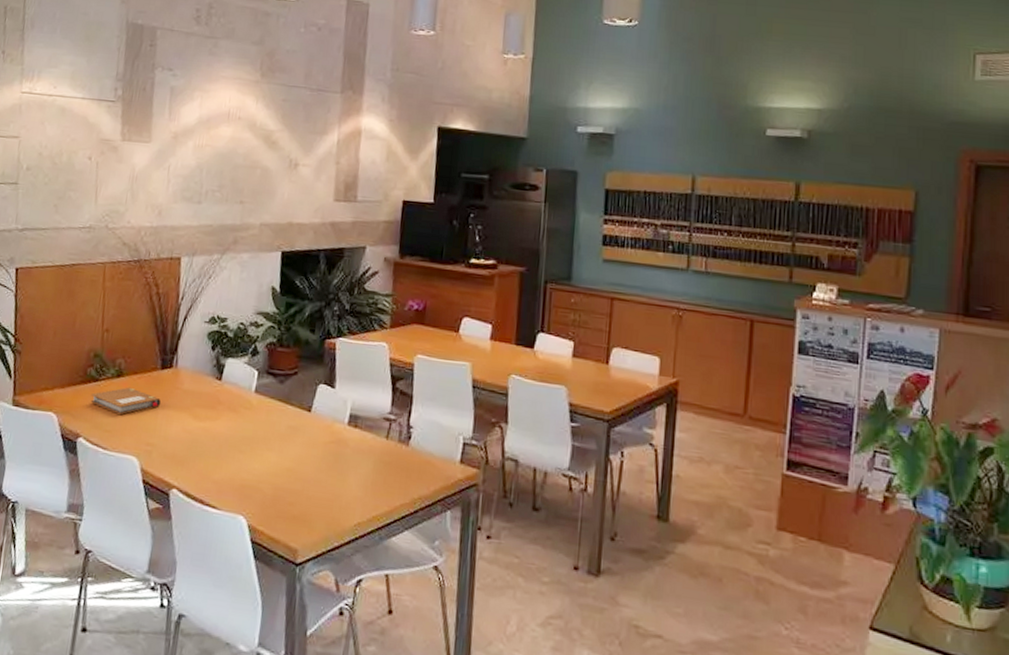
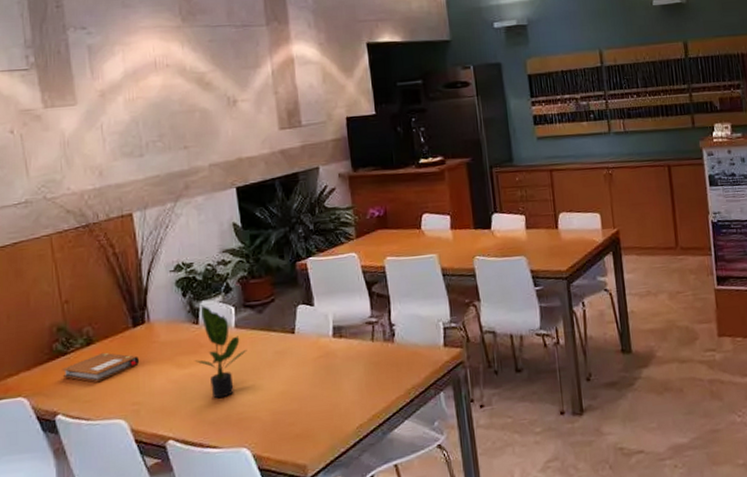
potted plant: none [210,362,263,460] -> present [194,305,248,399]

